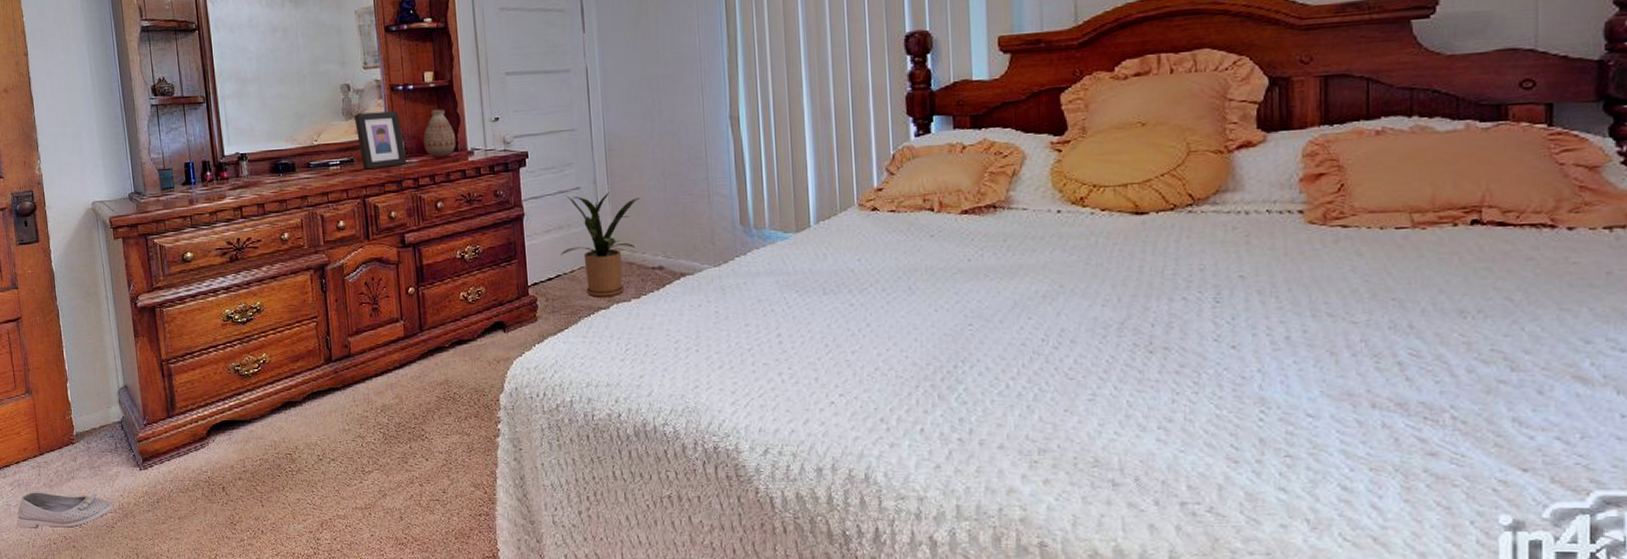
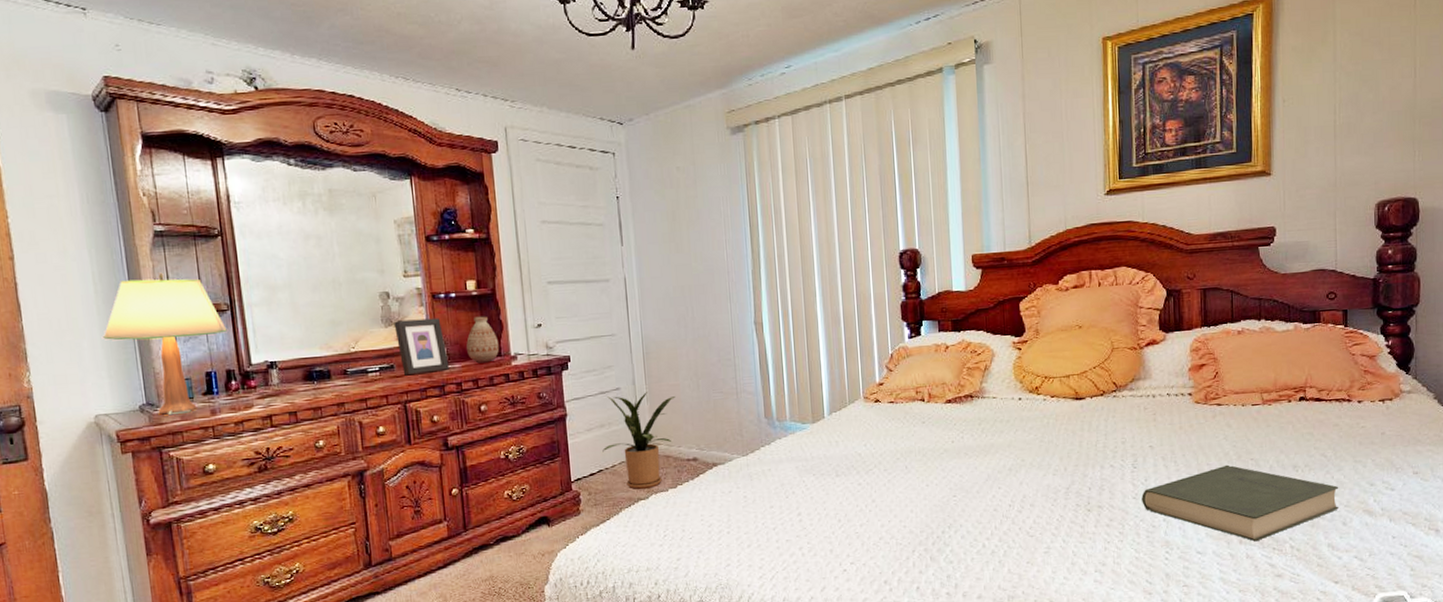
table lamp: none [99,66,203,204] -> present [103,272,227,416]
book: none [1226,304,1533,406] -> present [1141,464,1339,541]

